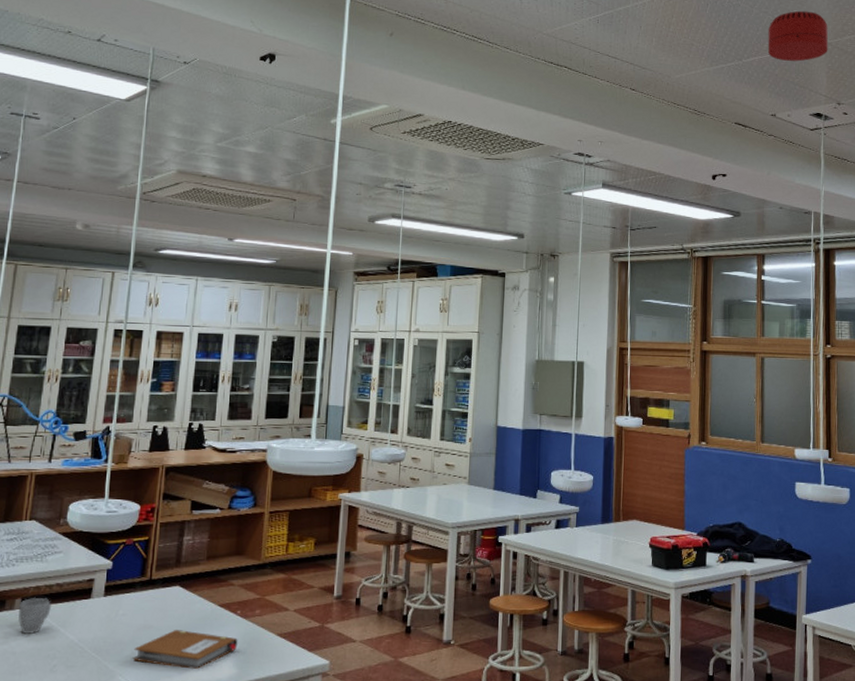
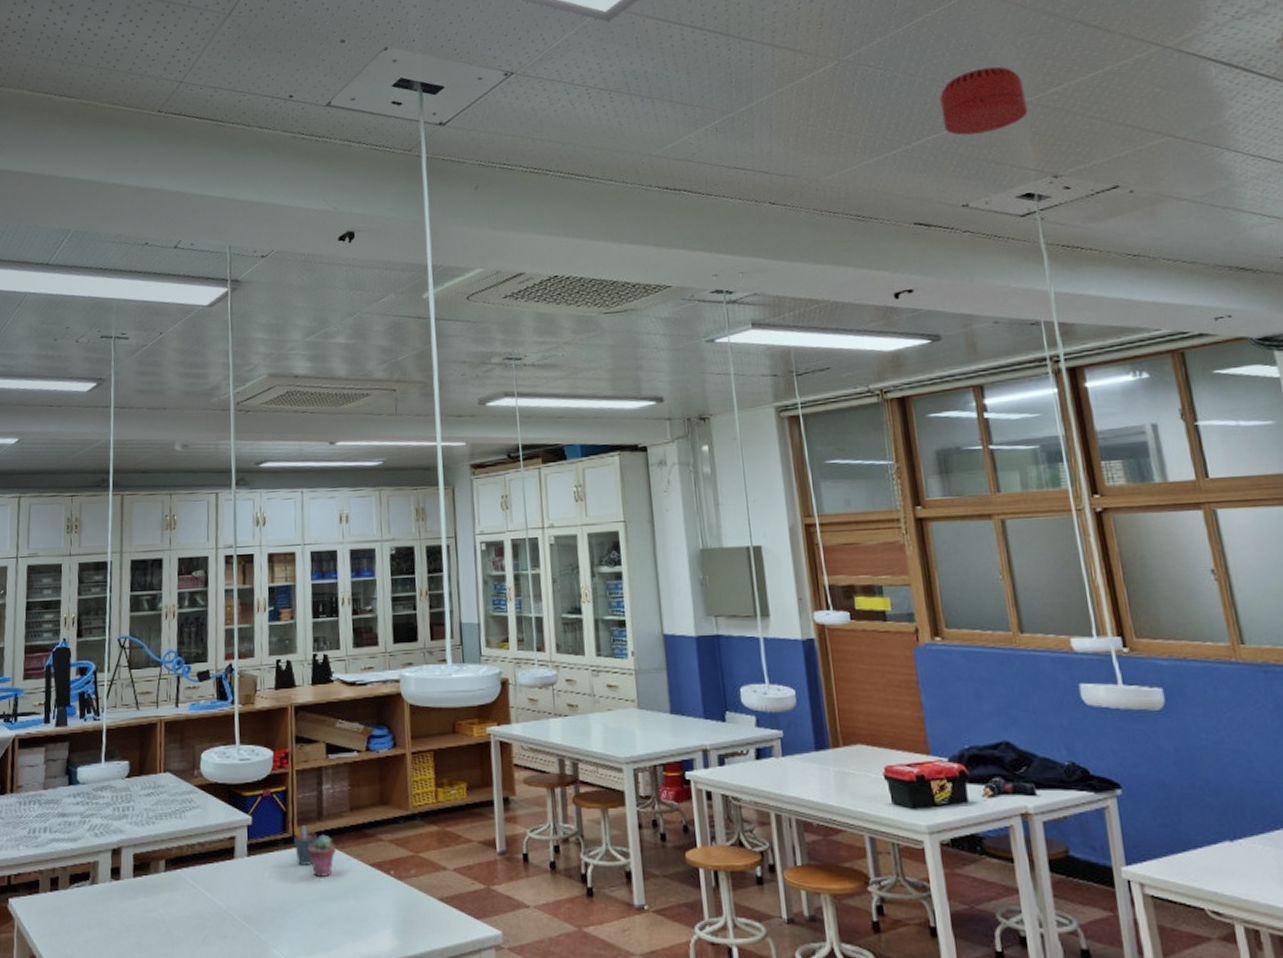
mug: present [18,597,51,634] -> none [164,858,196,900]
notebook: present [133,630,238,669] -> none [285,894,396,940]
pen holder: none [150,571,173,605] -> present [293,826,317,865]
potted succulent: none [163,579,190,615] -> present [308,834,337,877]

